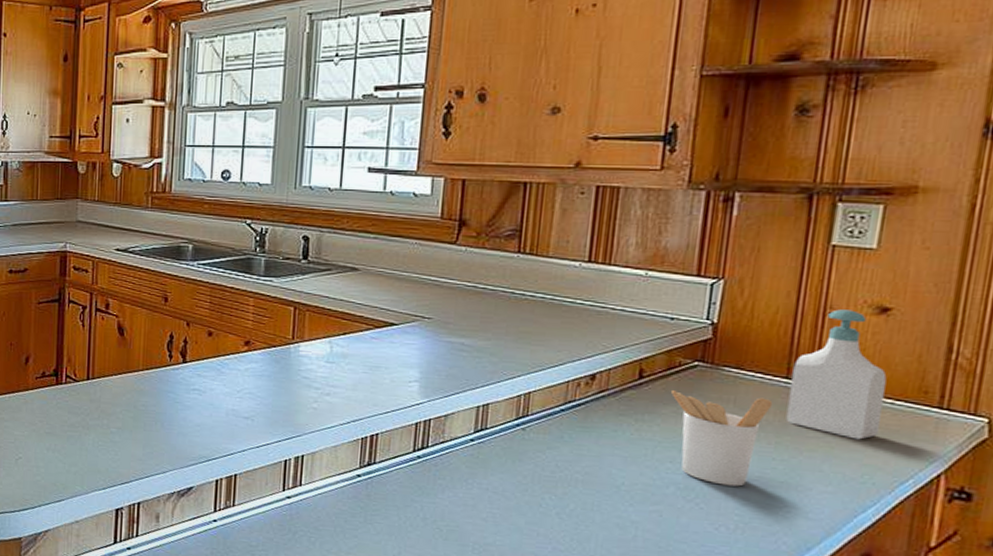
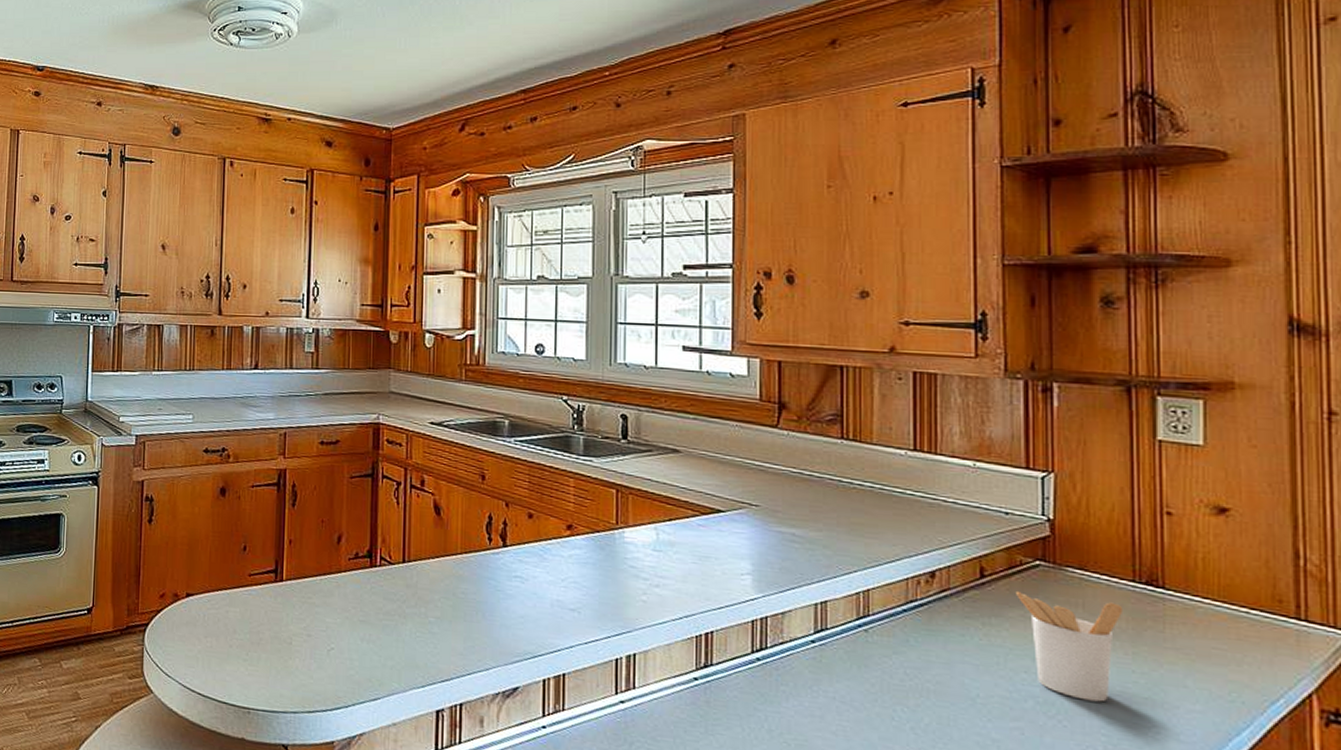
soap bottle: present [786,309,887,440] -> none [1139,508,1238,653]

